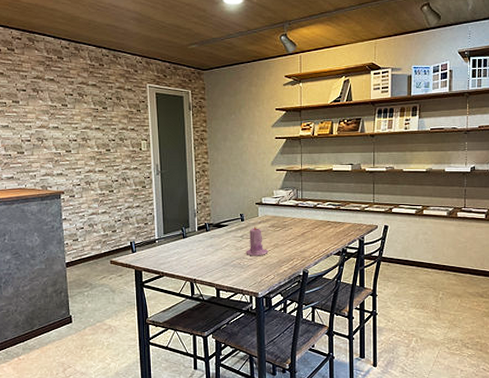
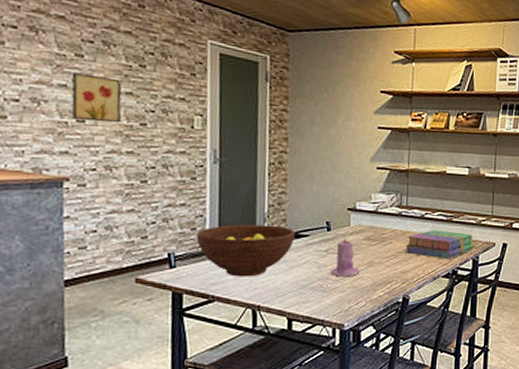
wall art: none [61,118,94,151] -> present [71,73,122,123]
fruit bowl: none [149,218,218,258] -> present [197,224,296,277]
books: none [302,217,359,241] -> present [405,230,474,260]

